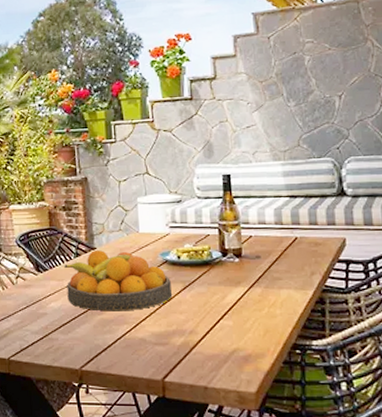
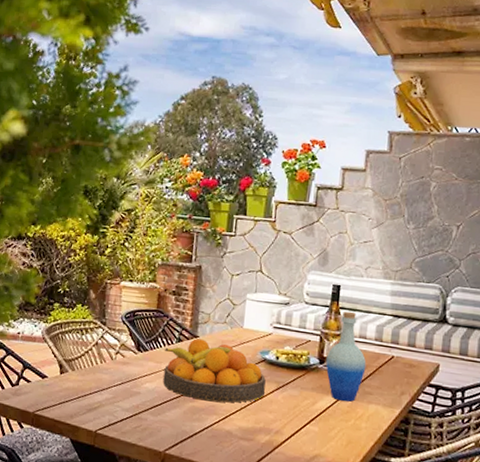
bottle: none [228,199,271,290] -> present [325,311,366,402]

